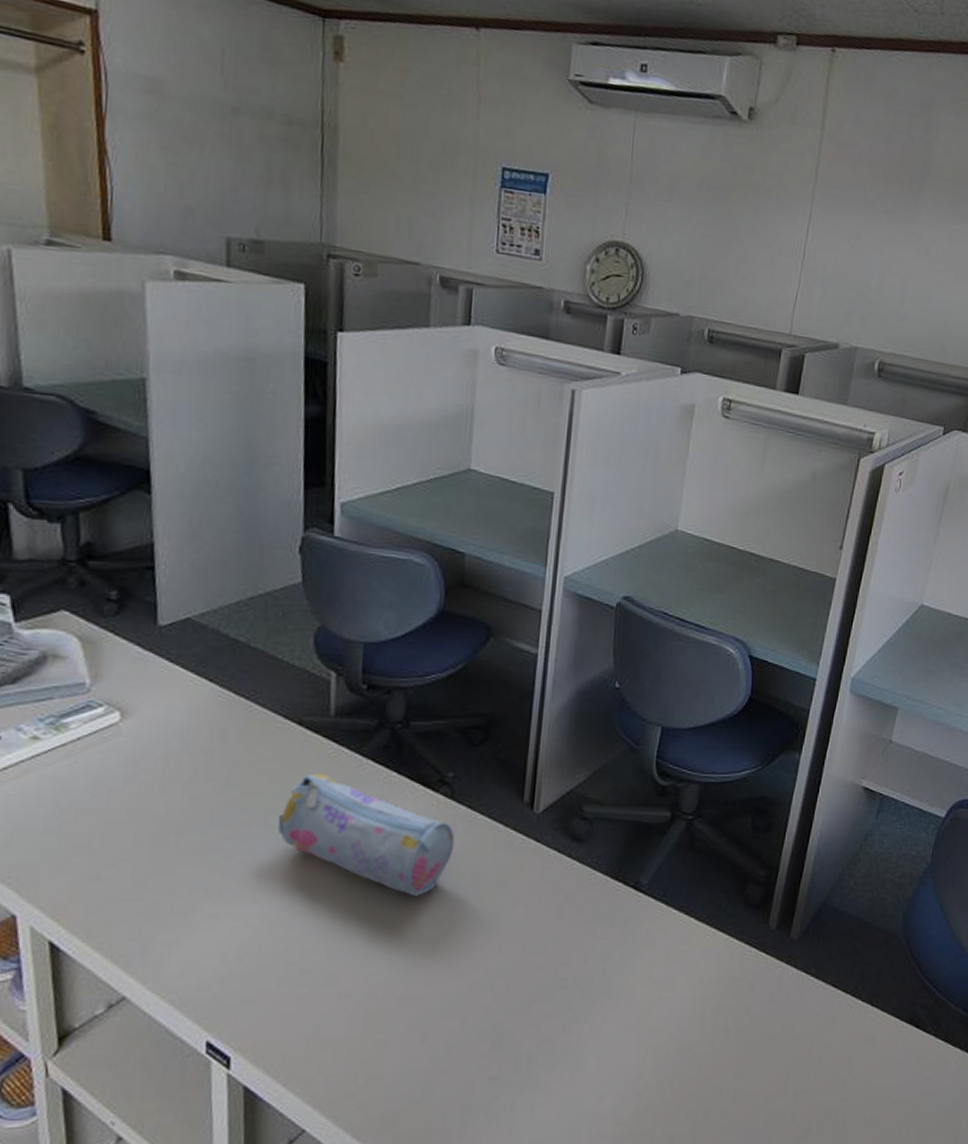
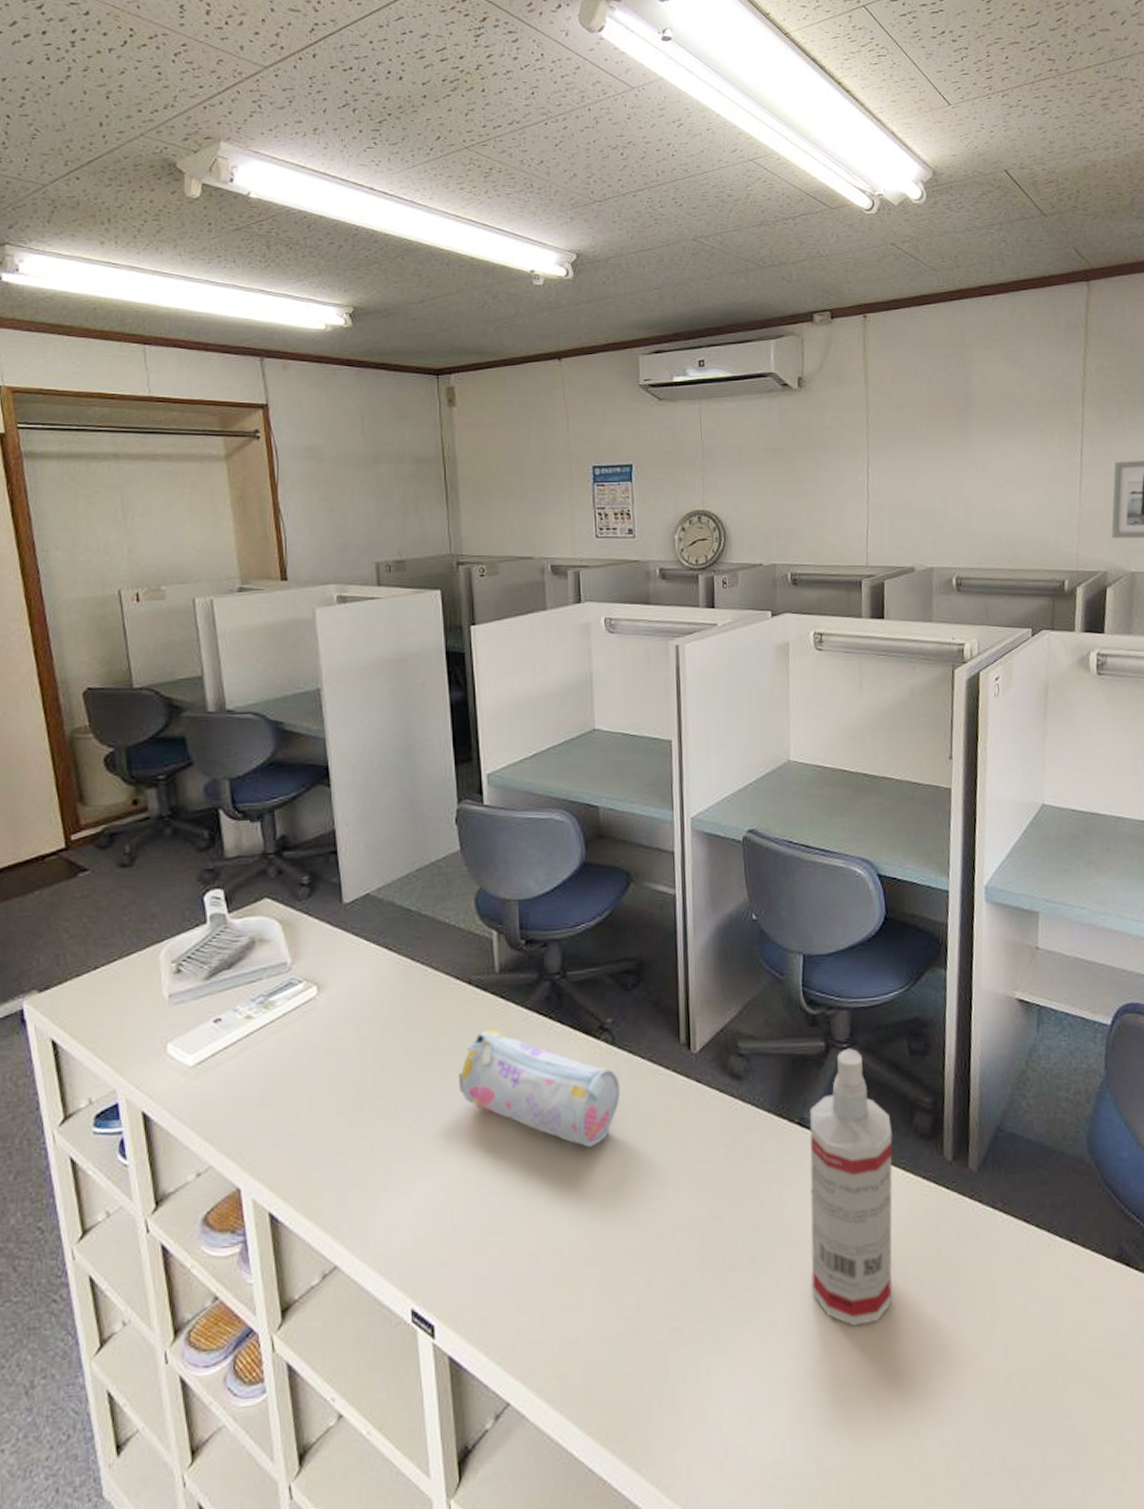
spray bottle: none [624,820,724,1071] -> present [809,1048,893,1327]

